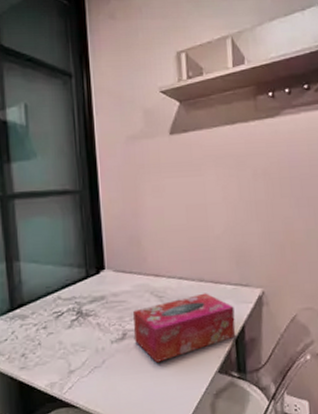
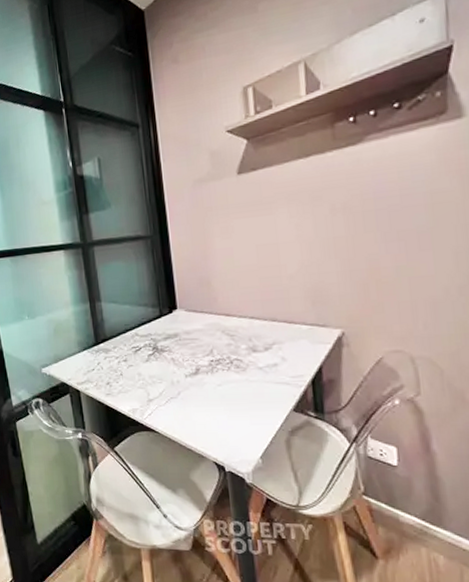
tissue box: present [133,293,236,363] -> none [205,332,312,397]

